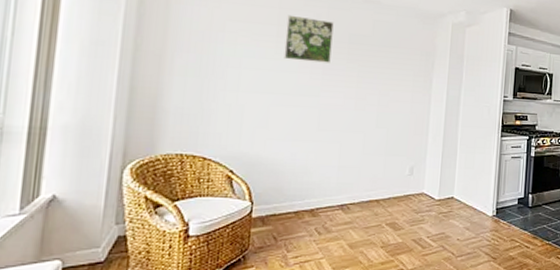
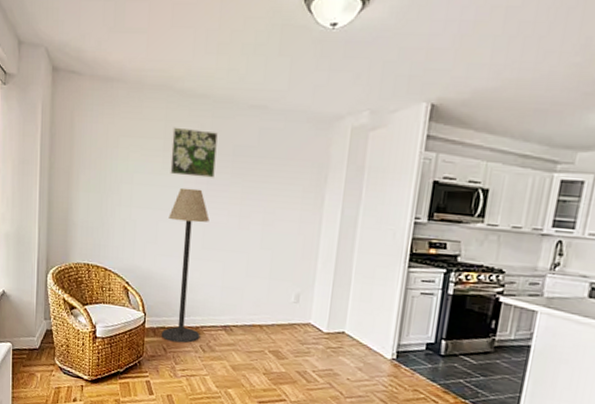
floor lamp: none [270,72,326,229] -> present [161,187,210,344]

